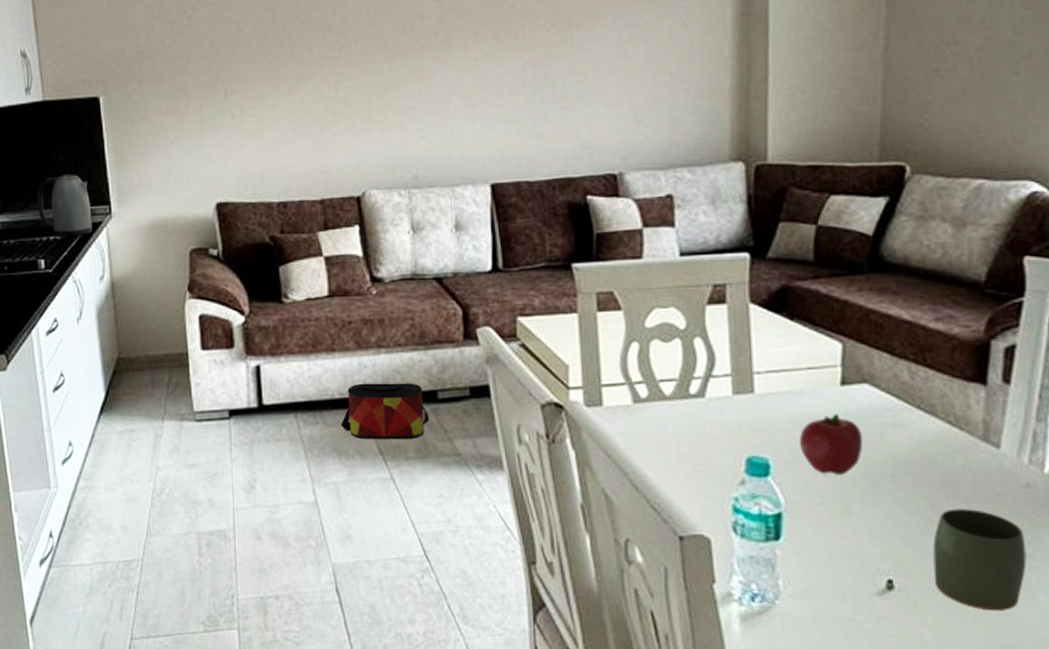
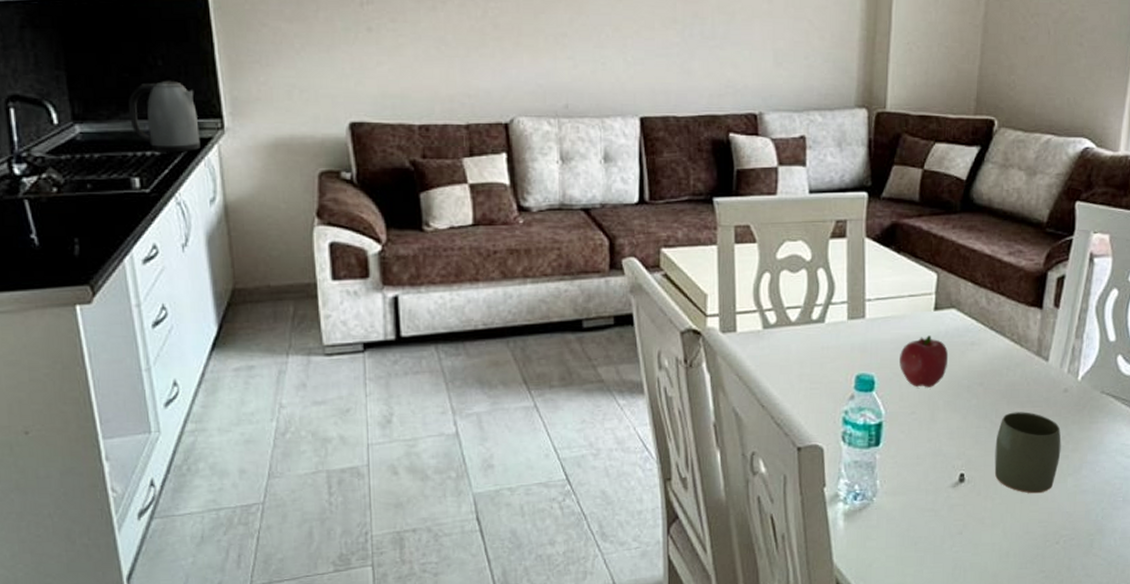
bag: present [341,383,430,440] -> none [484,312,574,369]

